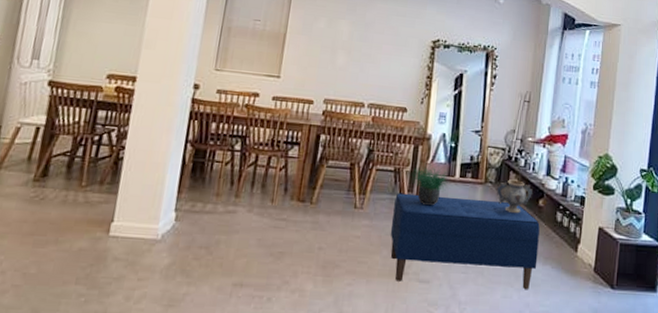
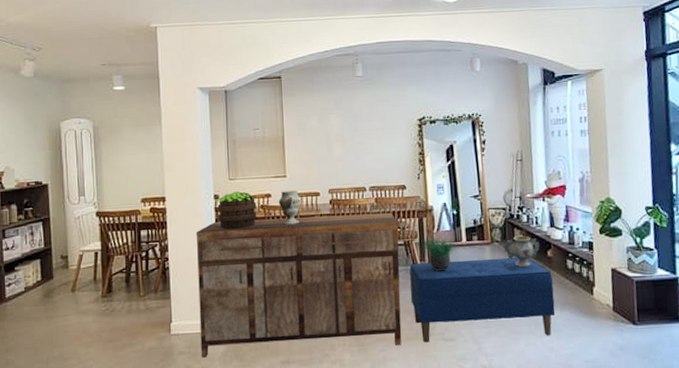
sideboard: none [140,114,392,281] -> present [196,212,402,358]
potted plant: none [193,84,242,127] -> present [217,191,257,230]
decorative vase: none [265,92,293,131] -> present [278,190,302,225]

